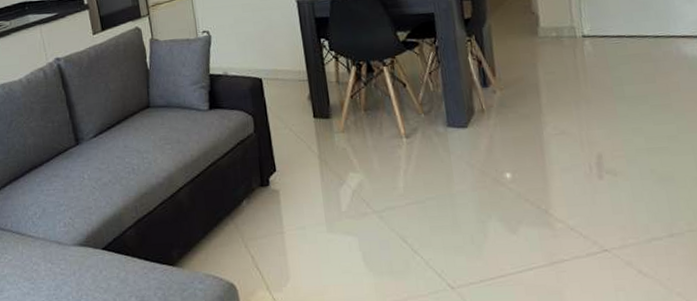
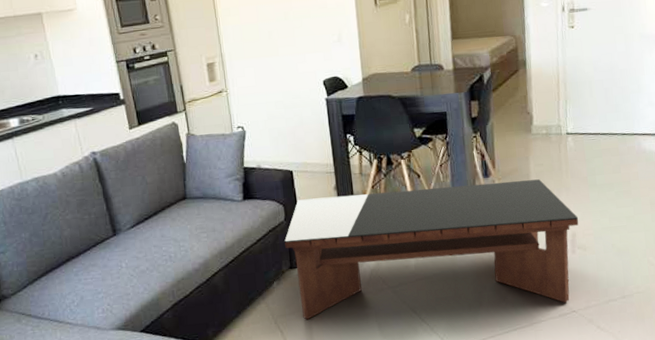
coffee table: none [254,89,605,245] -> present [284,179,579,320]

